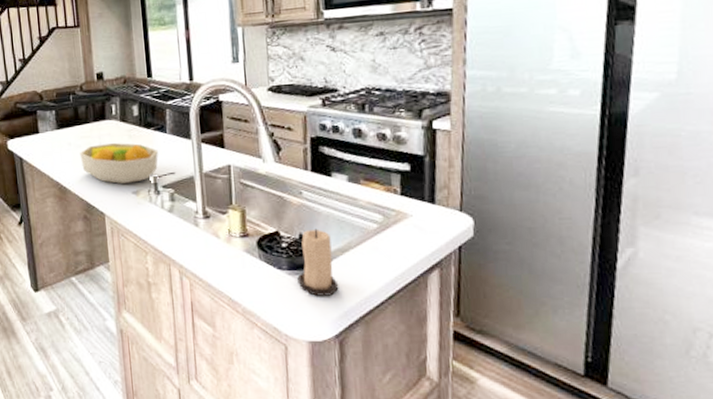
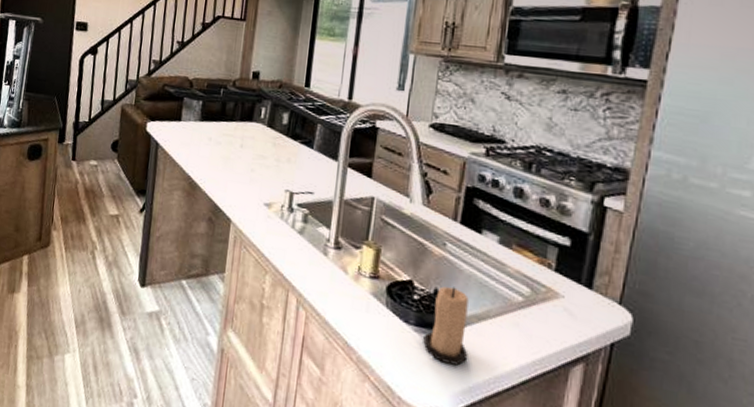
fruit bowl: present [79,142,158,185] -> none [218,145,300,194]

